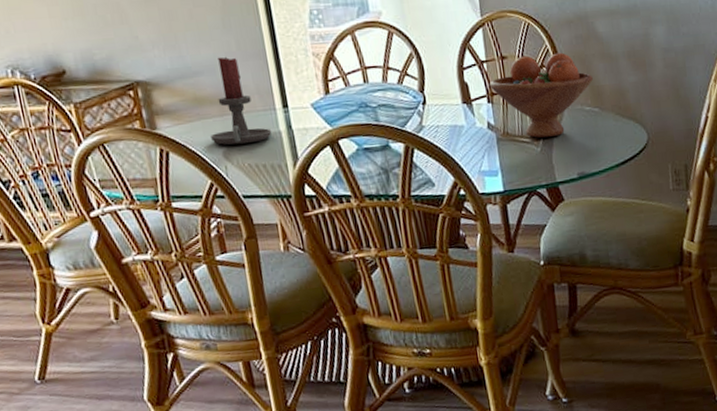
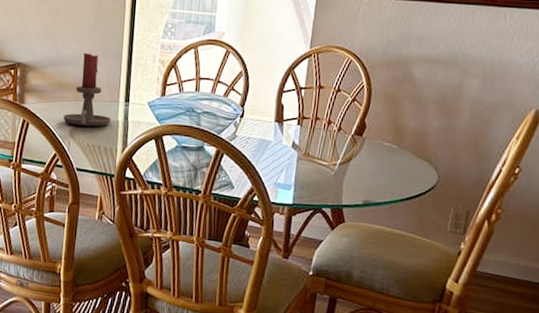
fruit bowl: present [489,52,593,138] -> none [302,88,399,164]

